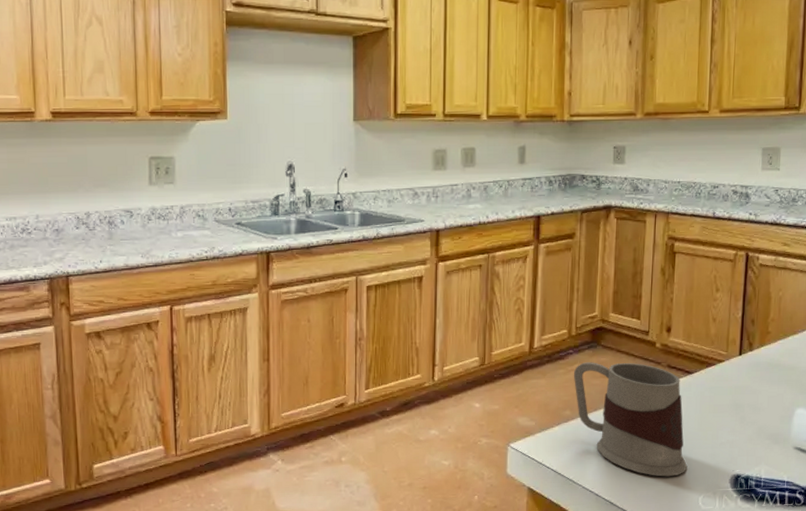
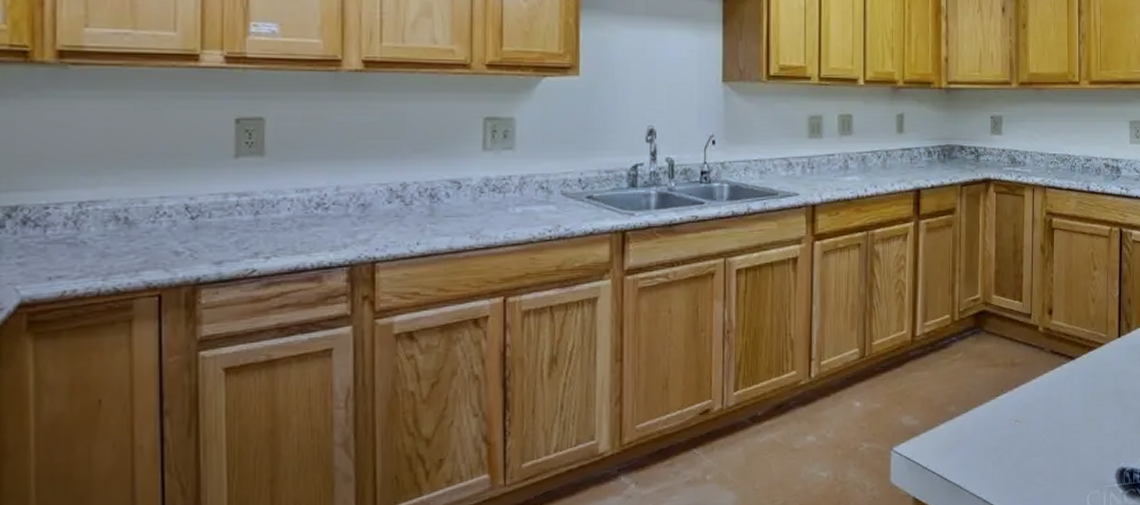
mug: present [573,362,688,477] -> none [957,349,1074,476]

